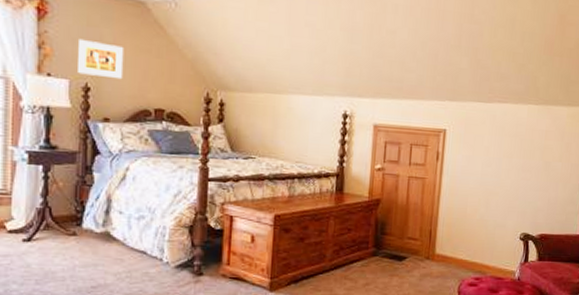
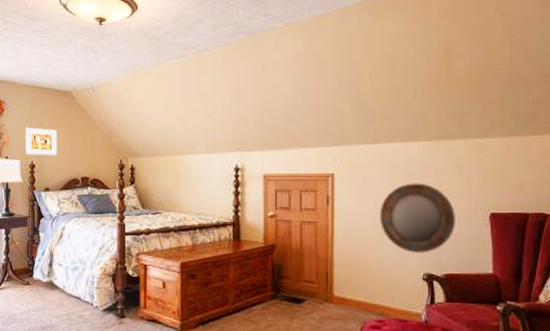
home mirror: none [485,145,554,214] -> present [379,183,455,253]

